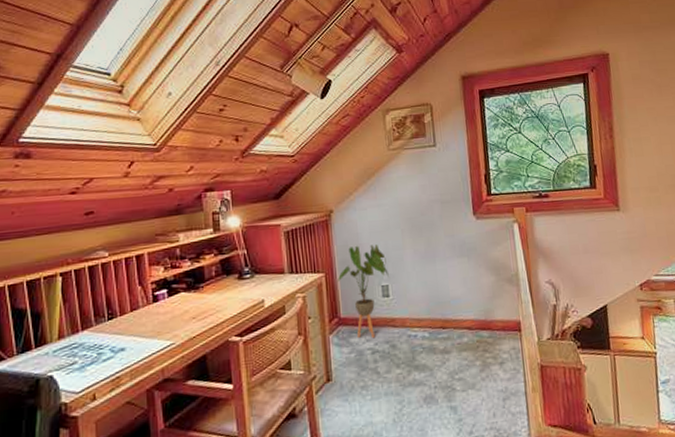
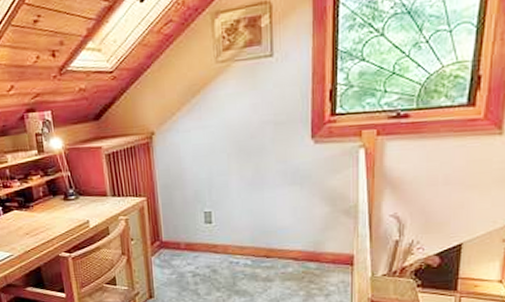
house plant: present [337,244,389,338] -> none [159,169,212,261]

